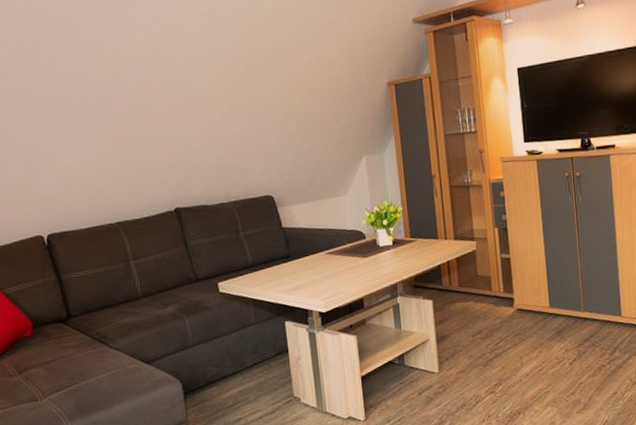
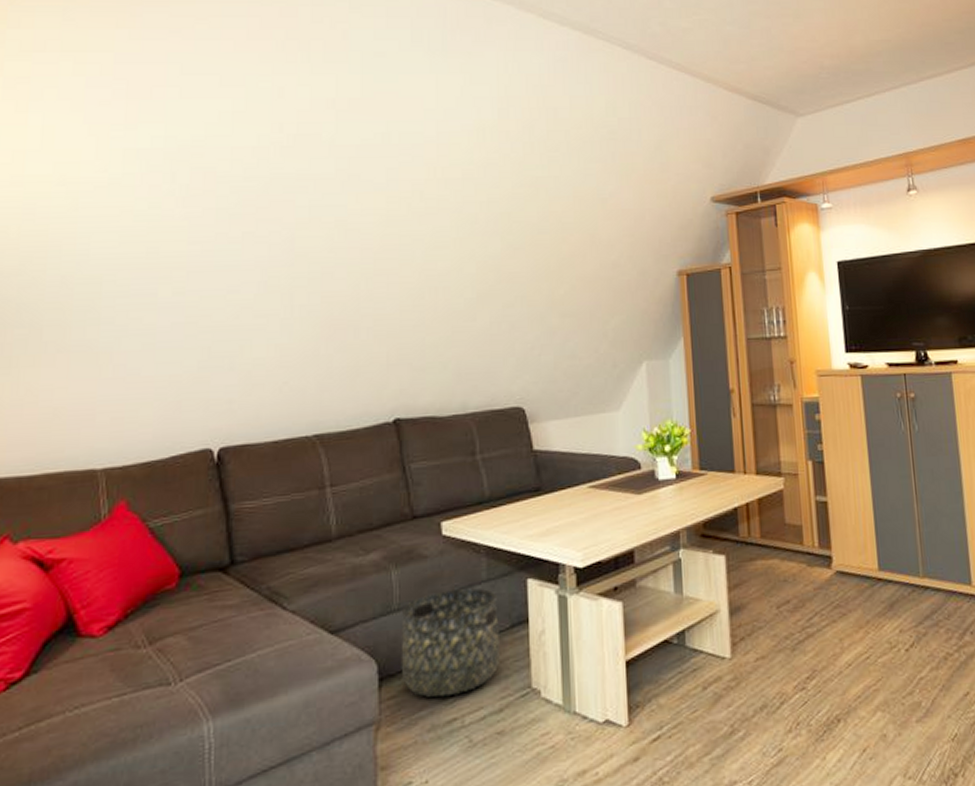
basket: none [195,329,270,404] -> present [401,588,501,697]

